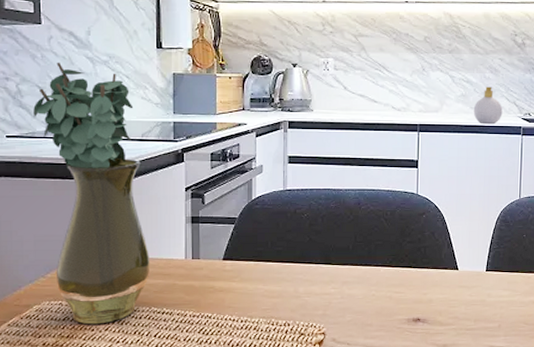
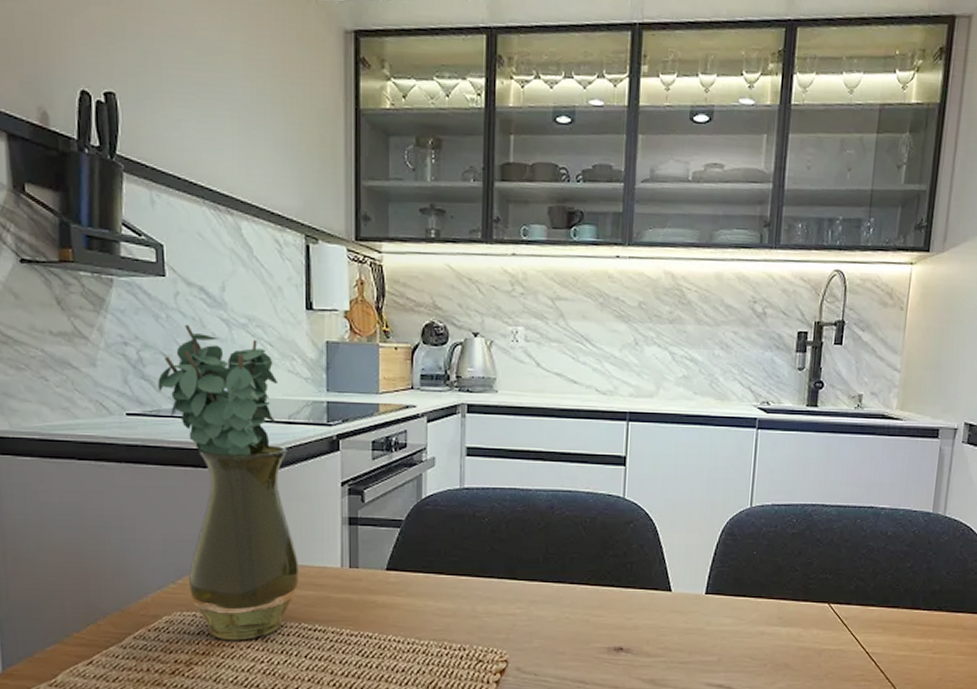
soap bottle: present [473,86,503,125] -> none [697,366,735,415]

